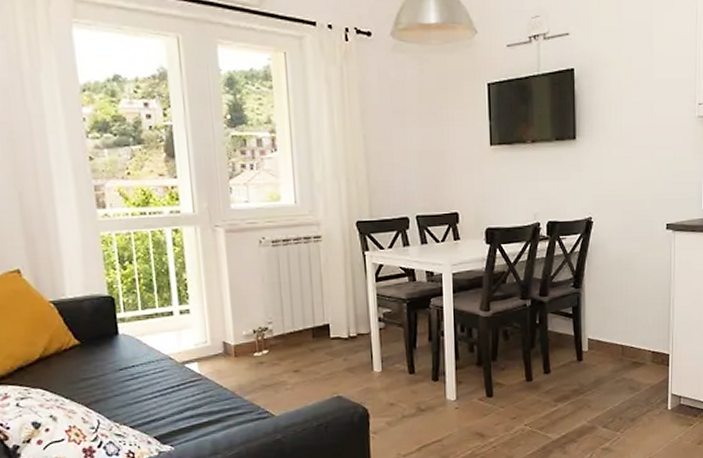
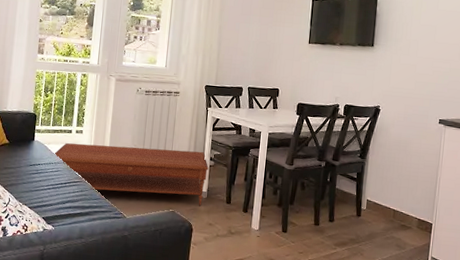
coffee table: none [154,311,378,388] -> present [55,143,209,207]

